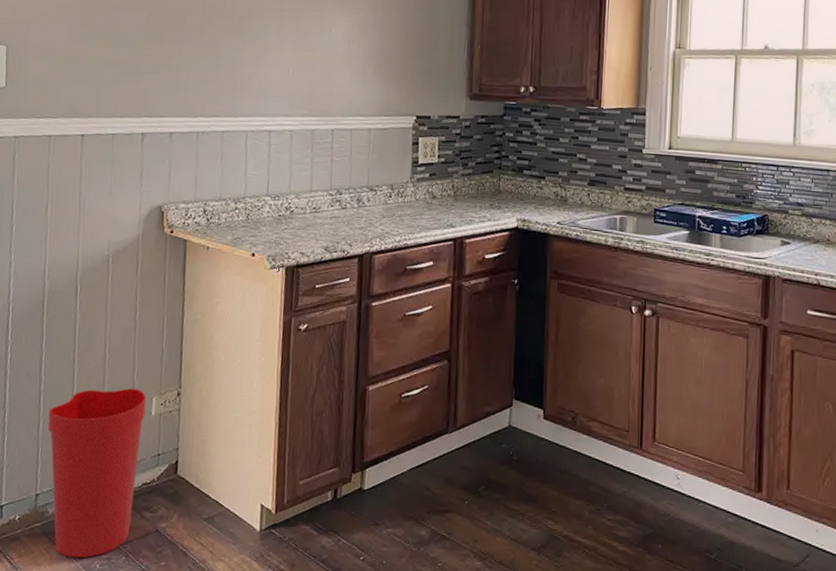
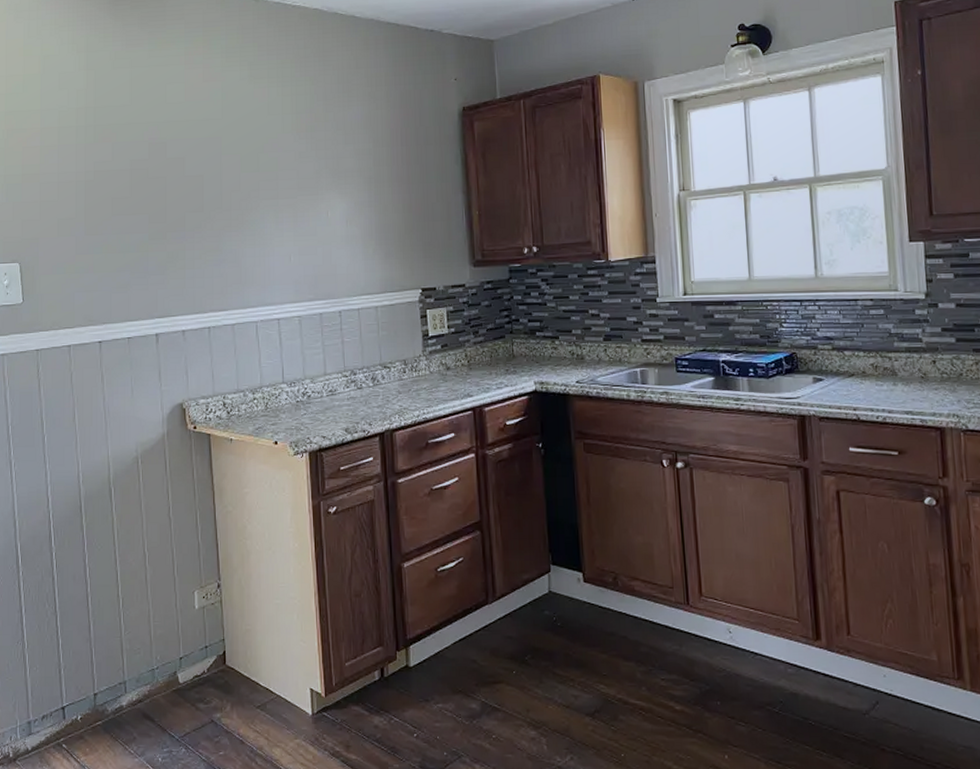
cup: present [47,388,147,558] -> none [98,584,189,753]

